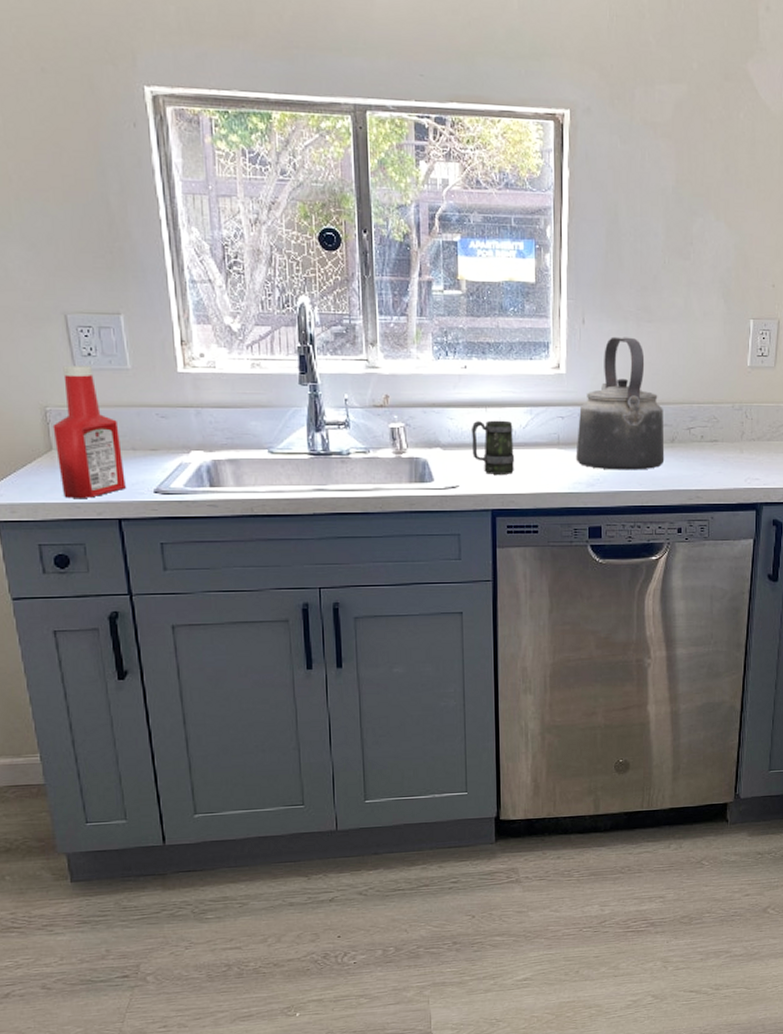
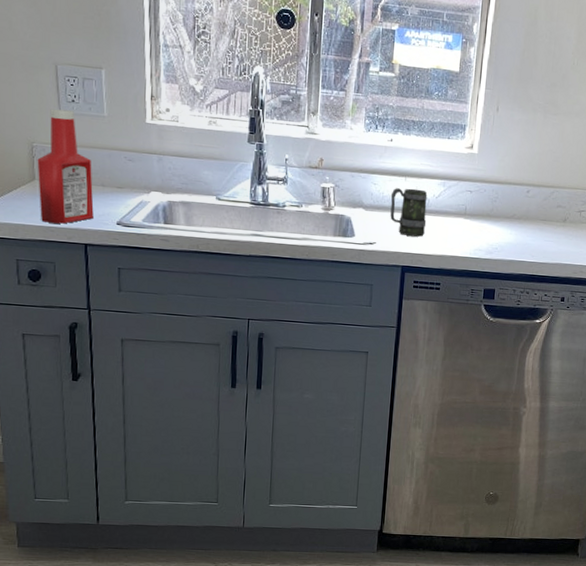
kettle: present [576,336,665,470] -> none [479,125,559,244]

